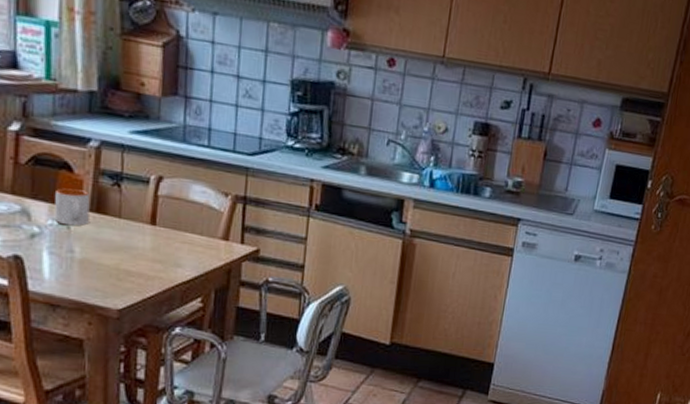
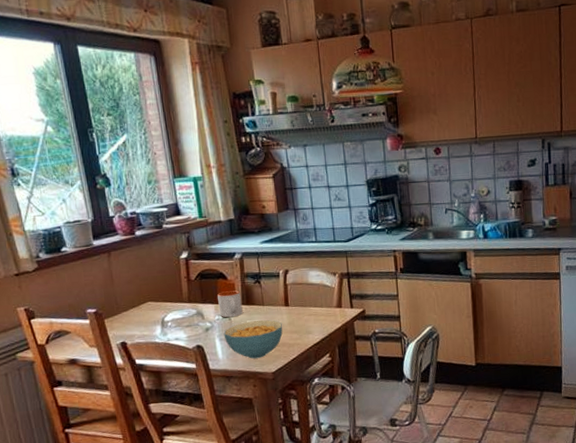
cereal bowl: none [55,235,144,288] -> present [223,319,283,359]

